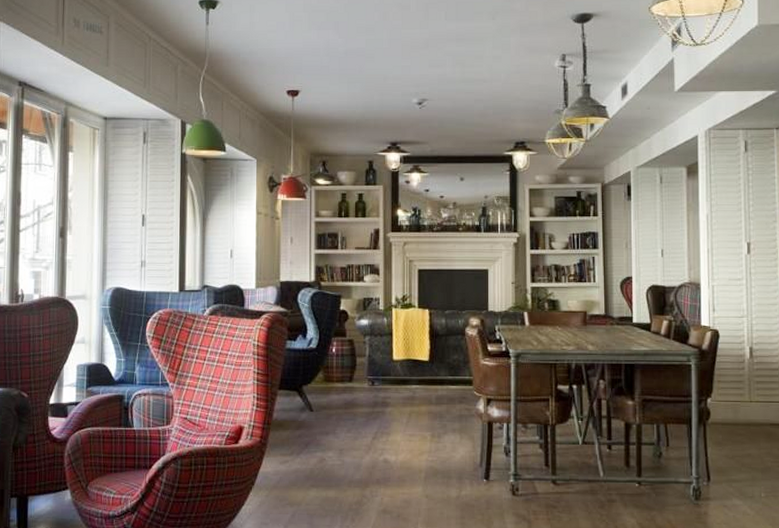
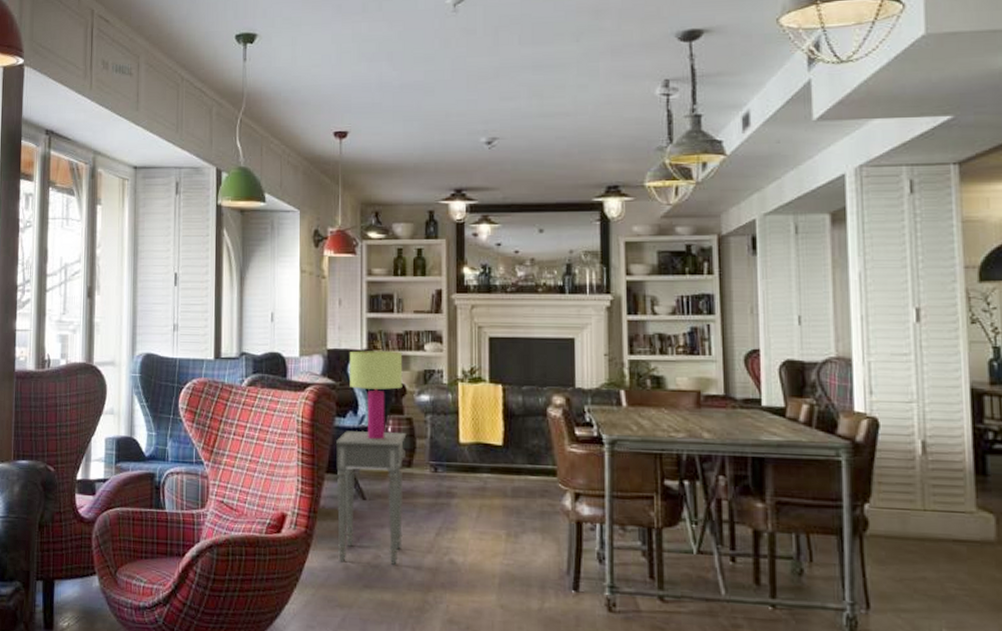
side table: none [287,352,348,466] -> present [336,431,407,565]
table lamp: none [300,282,346,360] -> present [350,350,403,440]

